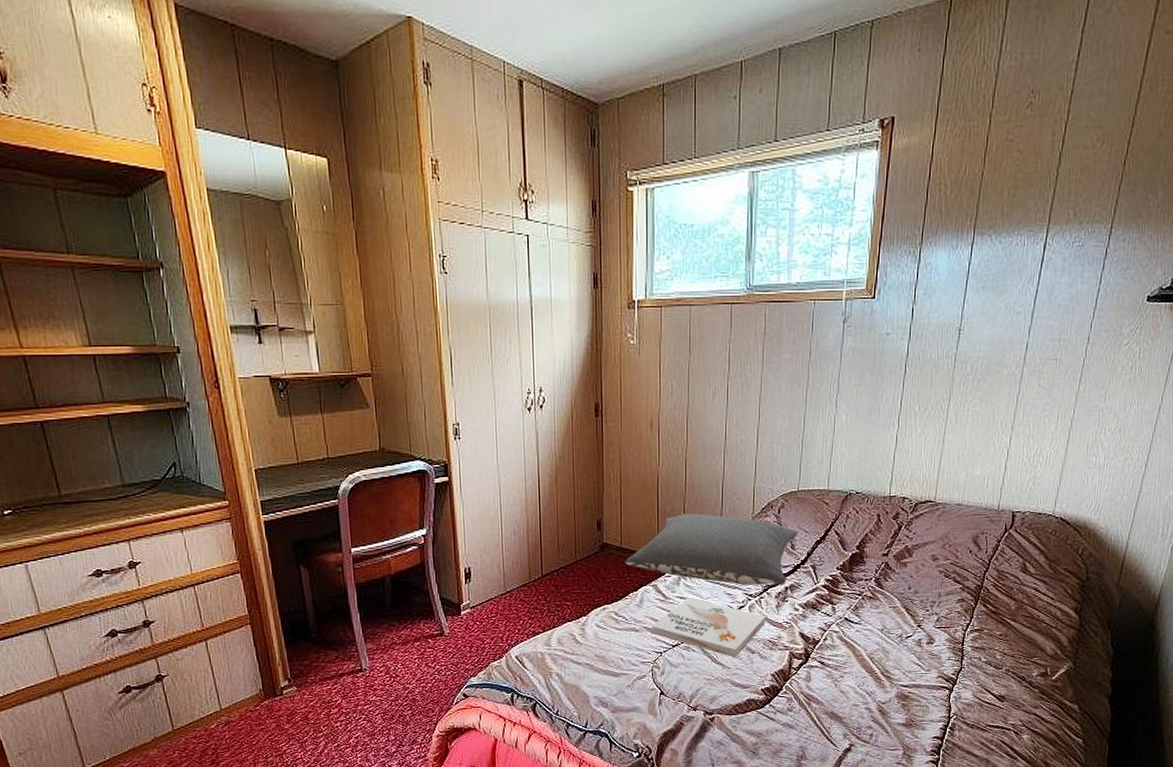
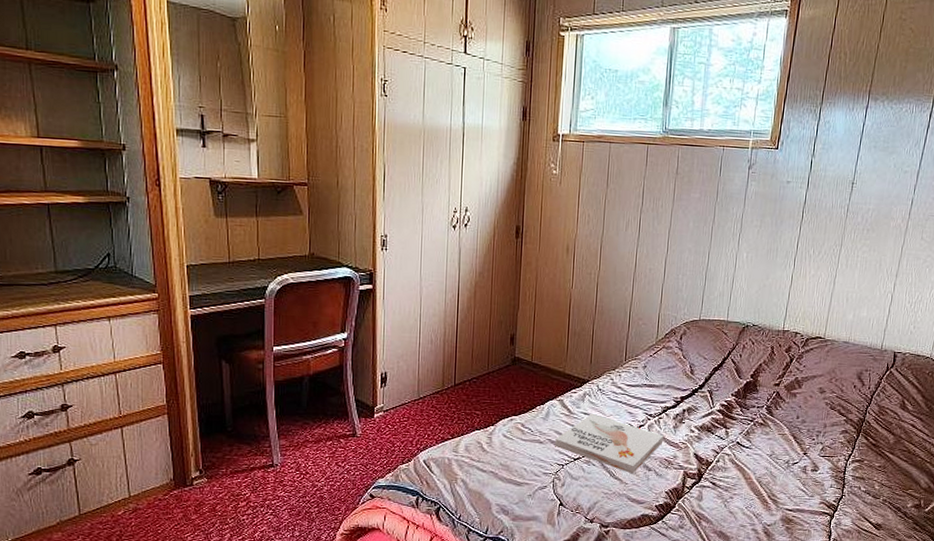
pillow: present [625,513,798,586] -> none [534,334,697,408]

